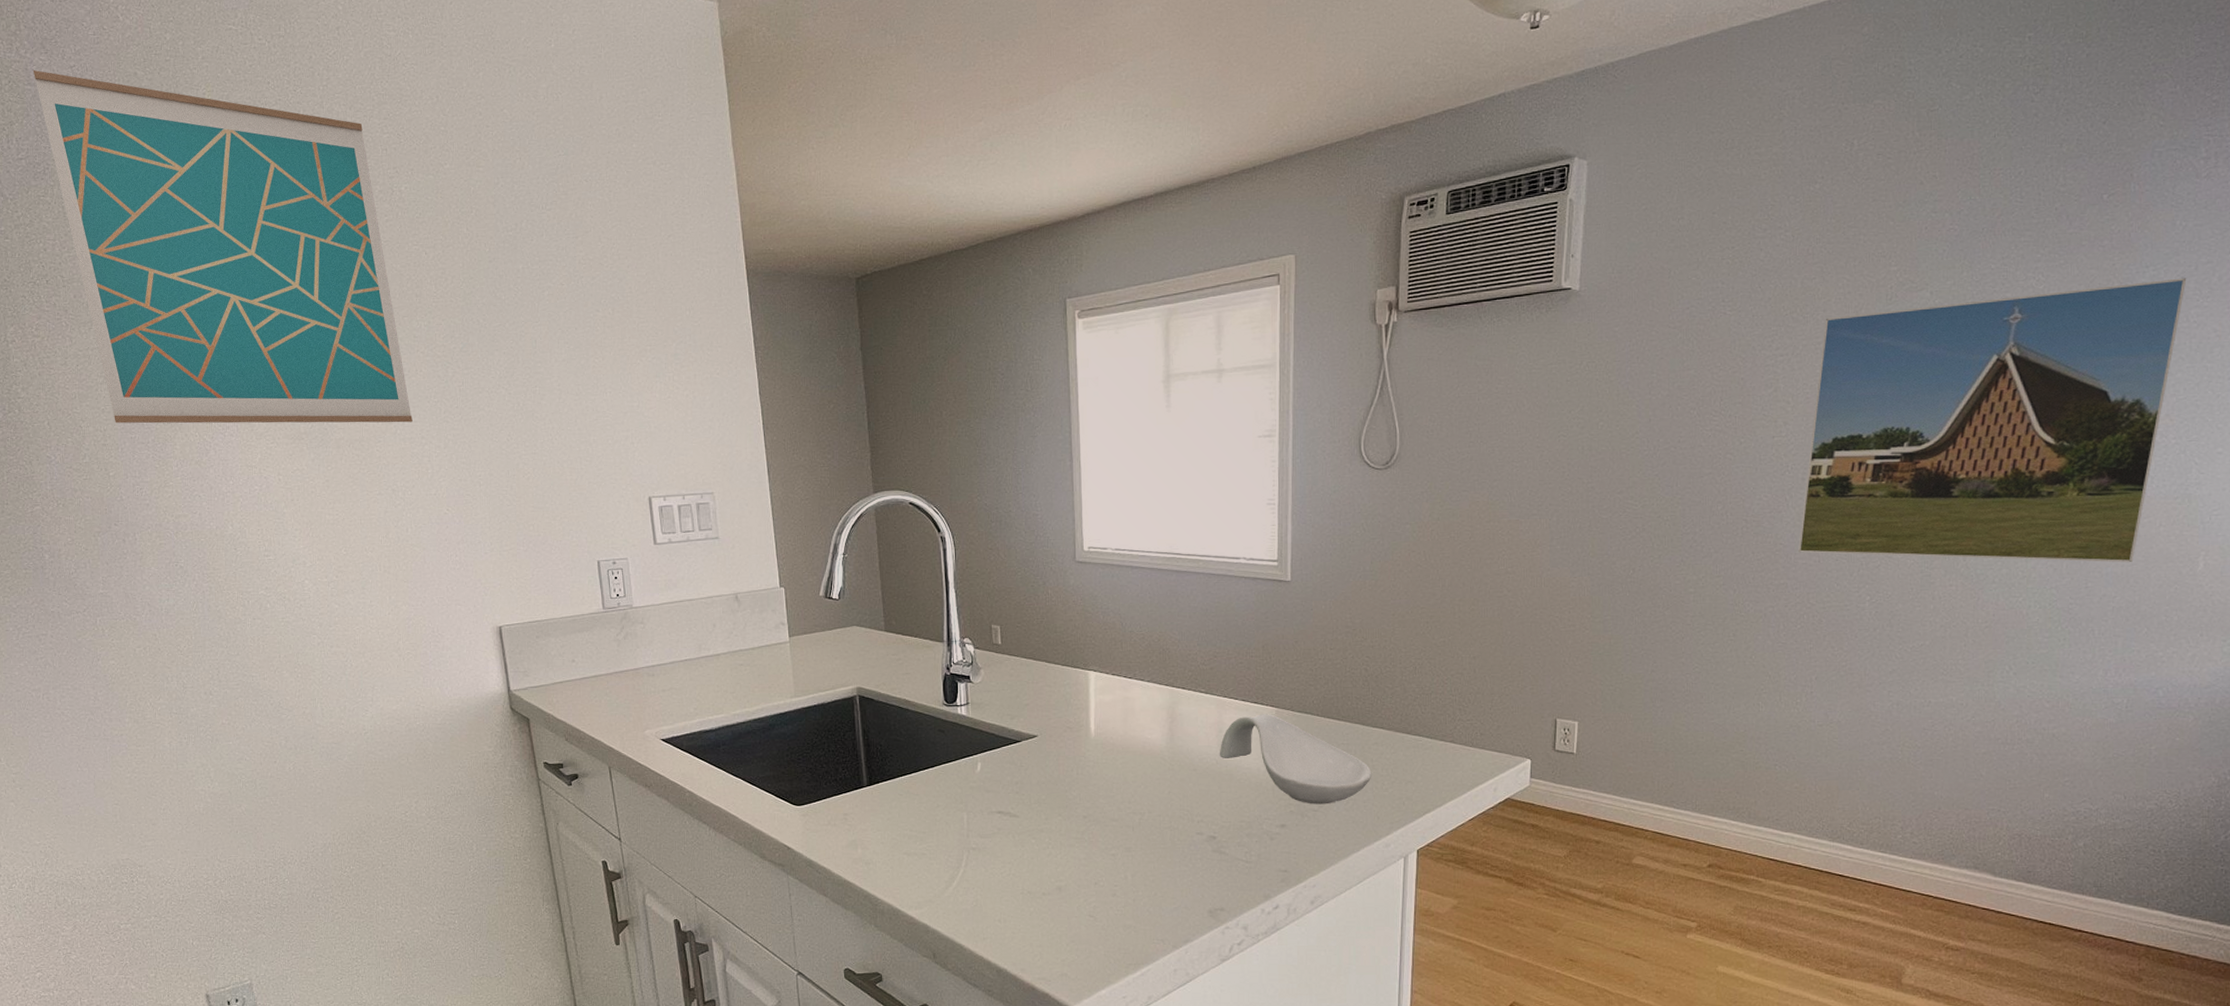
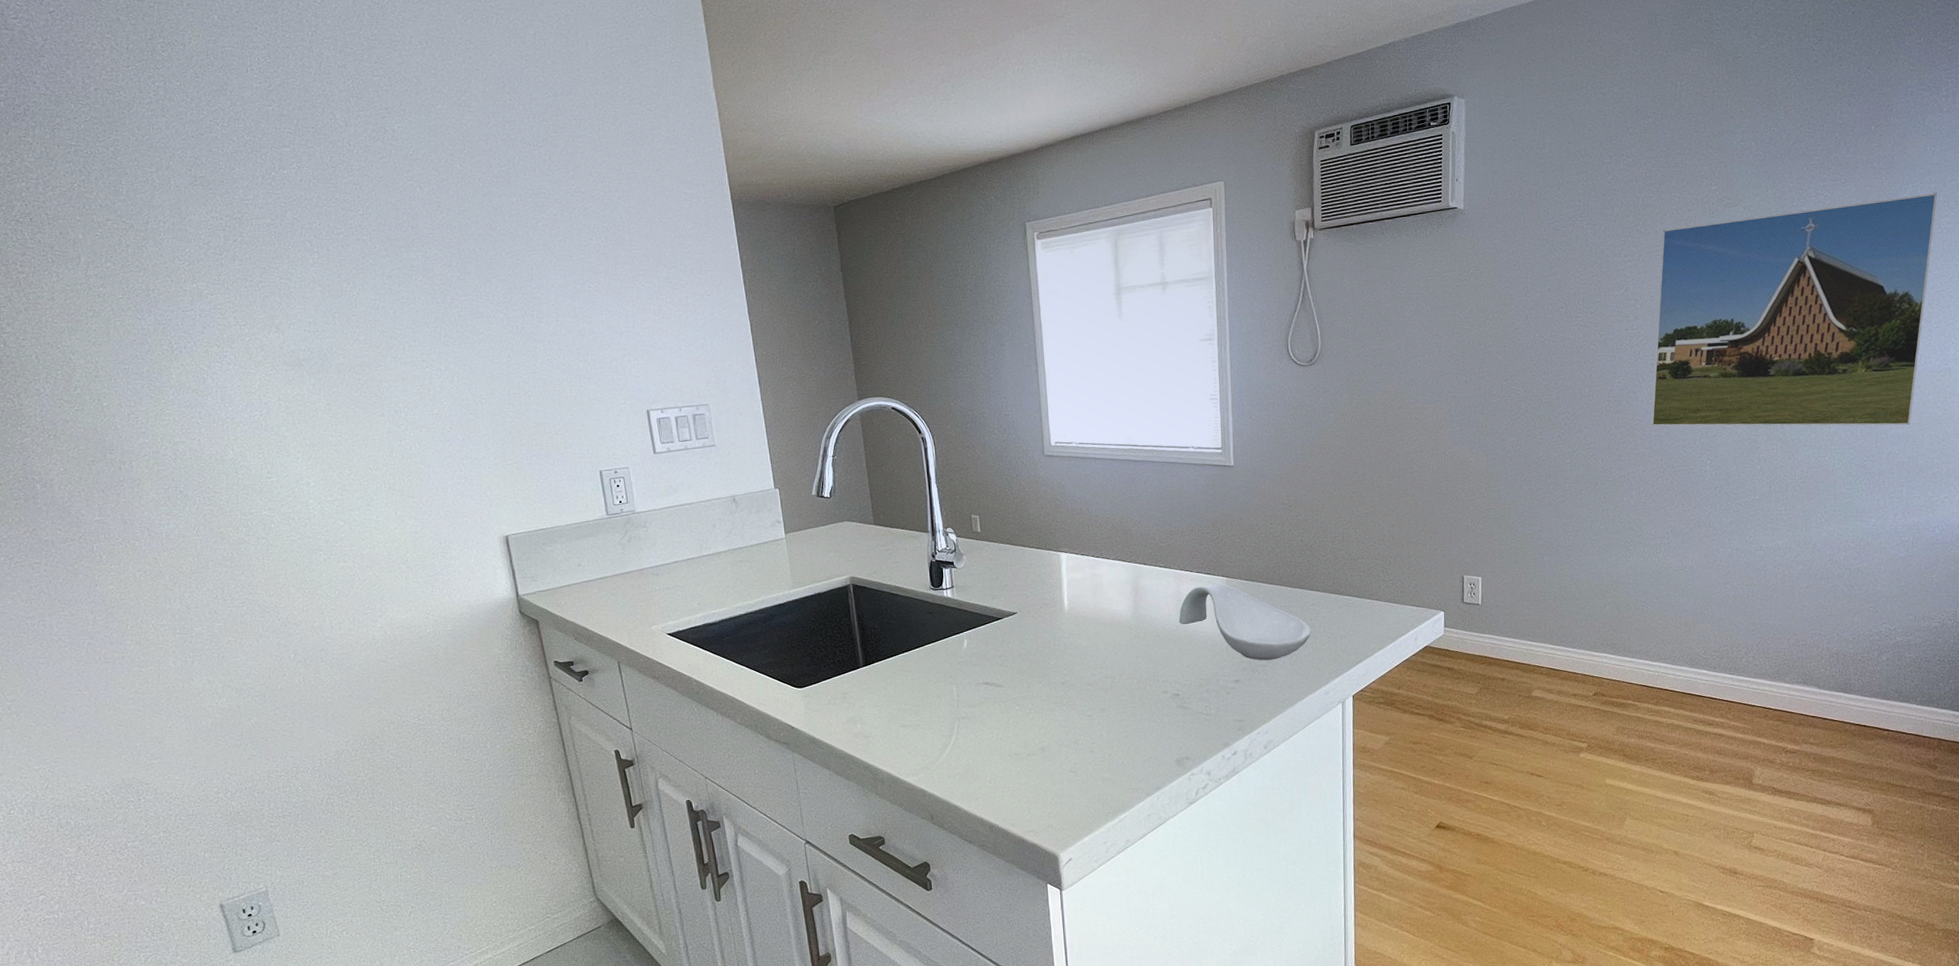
wall art: present [33,69,413,424] -> none [9,14,413,355]

